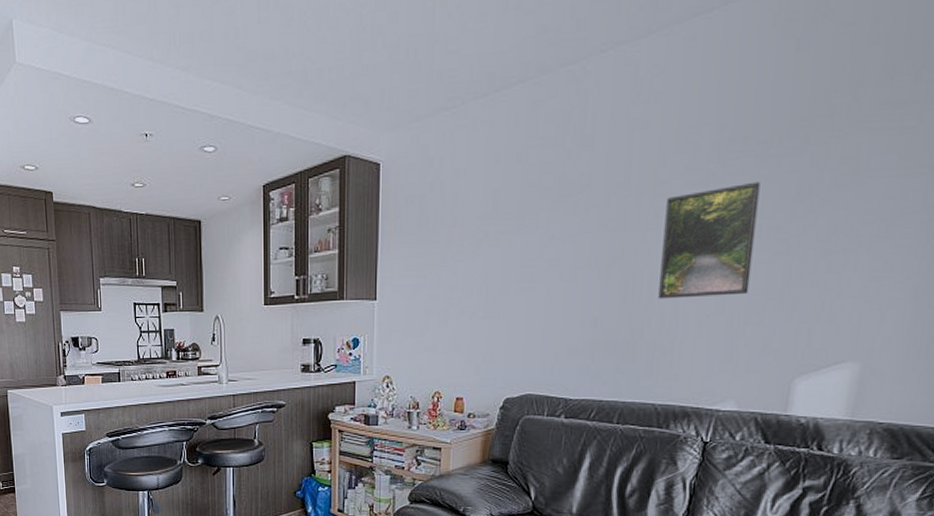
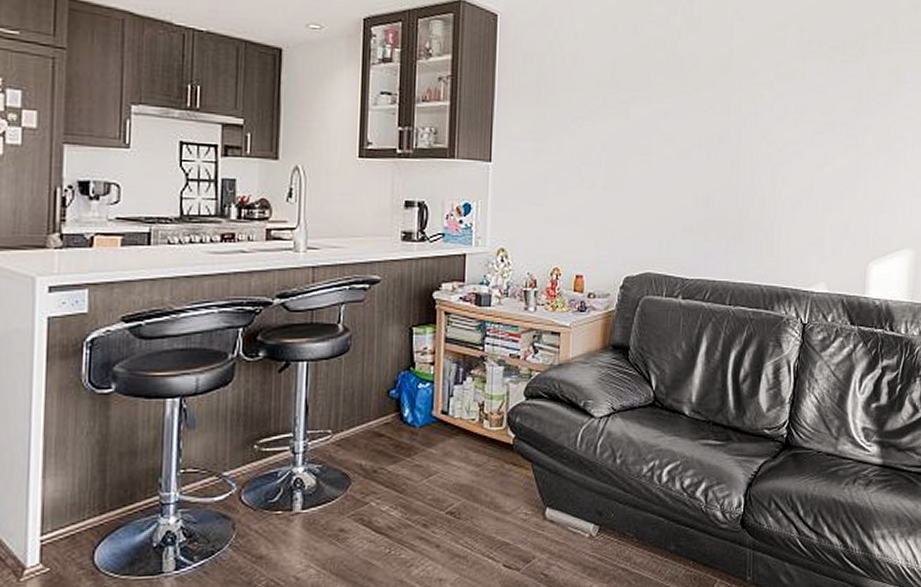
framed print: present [658,181,761,299] -> none [759,81,833,183]

